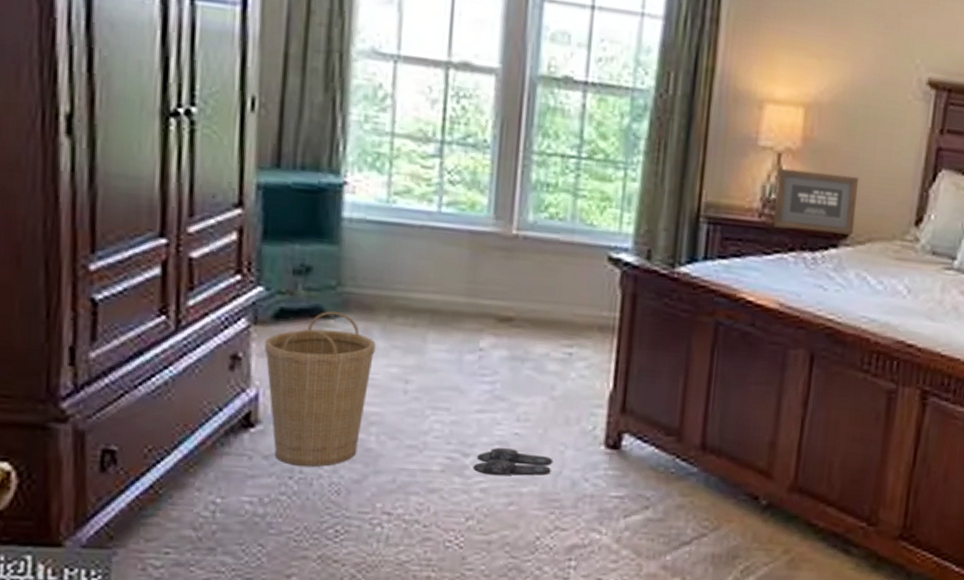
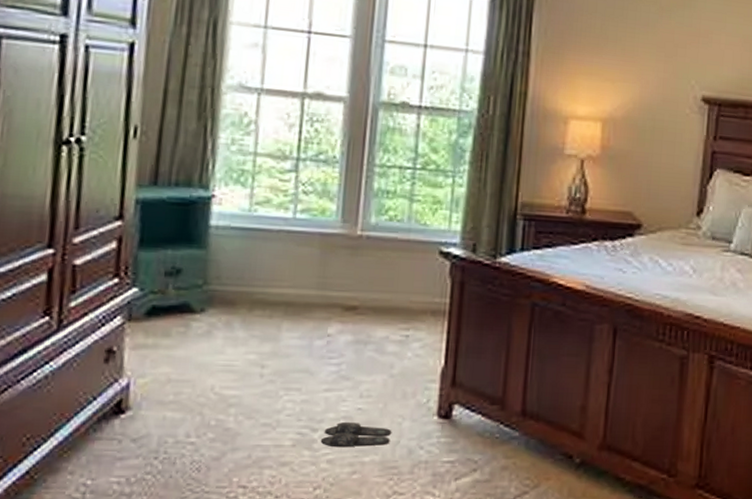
basket: present [264,311,376,467] -> none [136,306,237,448]
picture frame: present [773,168,859,235] -> none [579,172,649,226]

